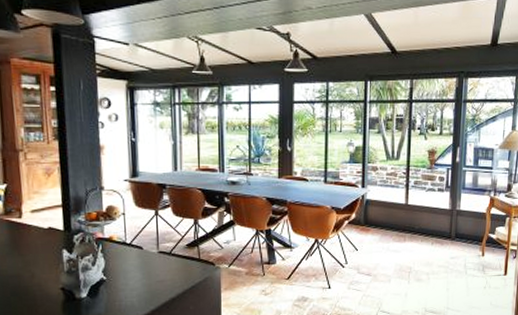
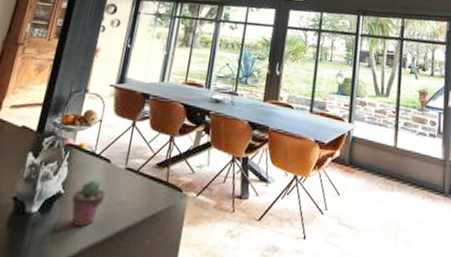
potted succulent: none [114,265,146,303] -> present [70,180,106,227]

